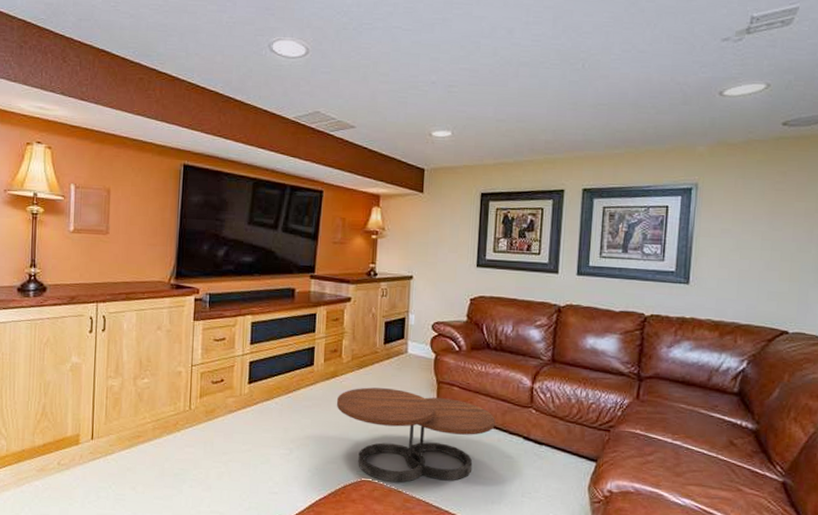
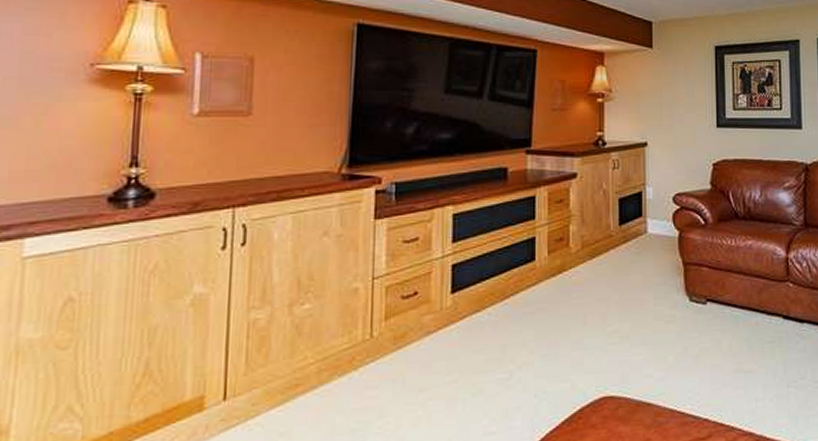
coffee table: present [336,387,495,483] -> none [565,278,751,394]

